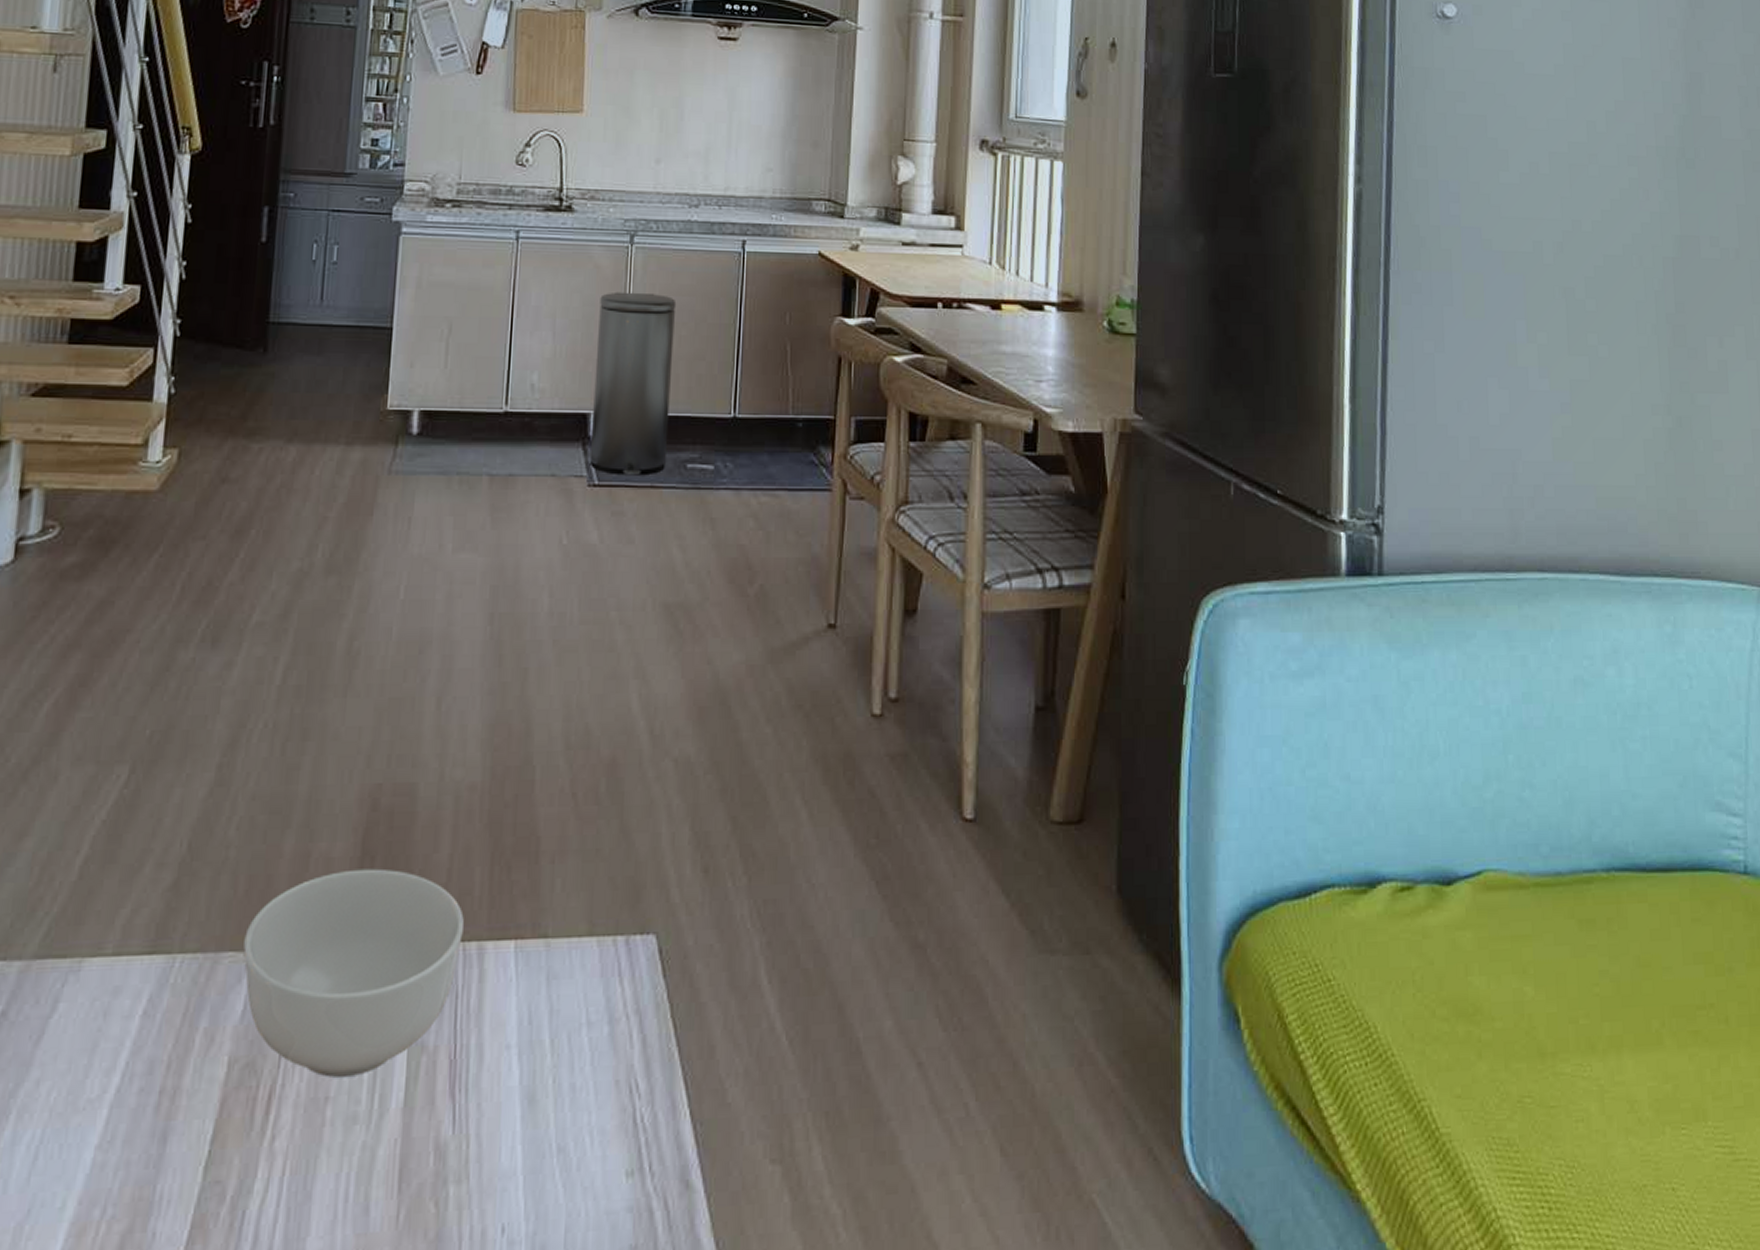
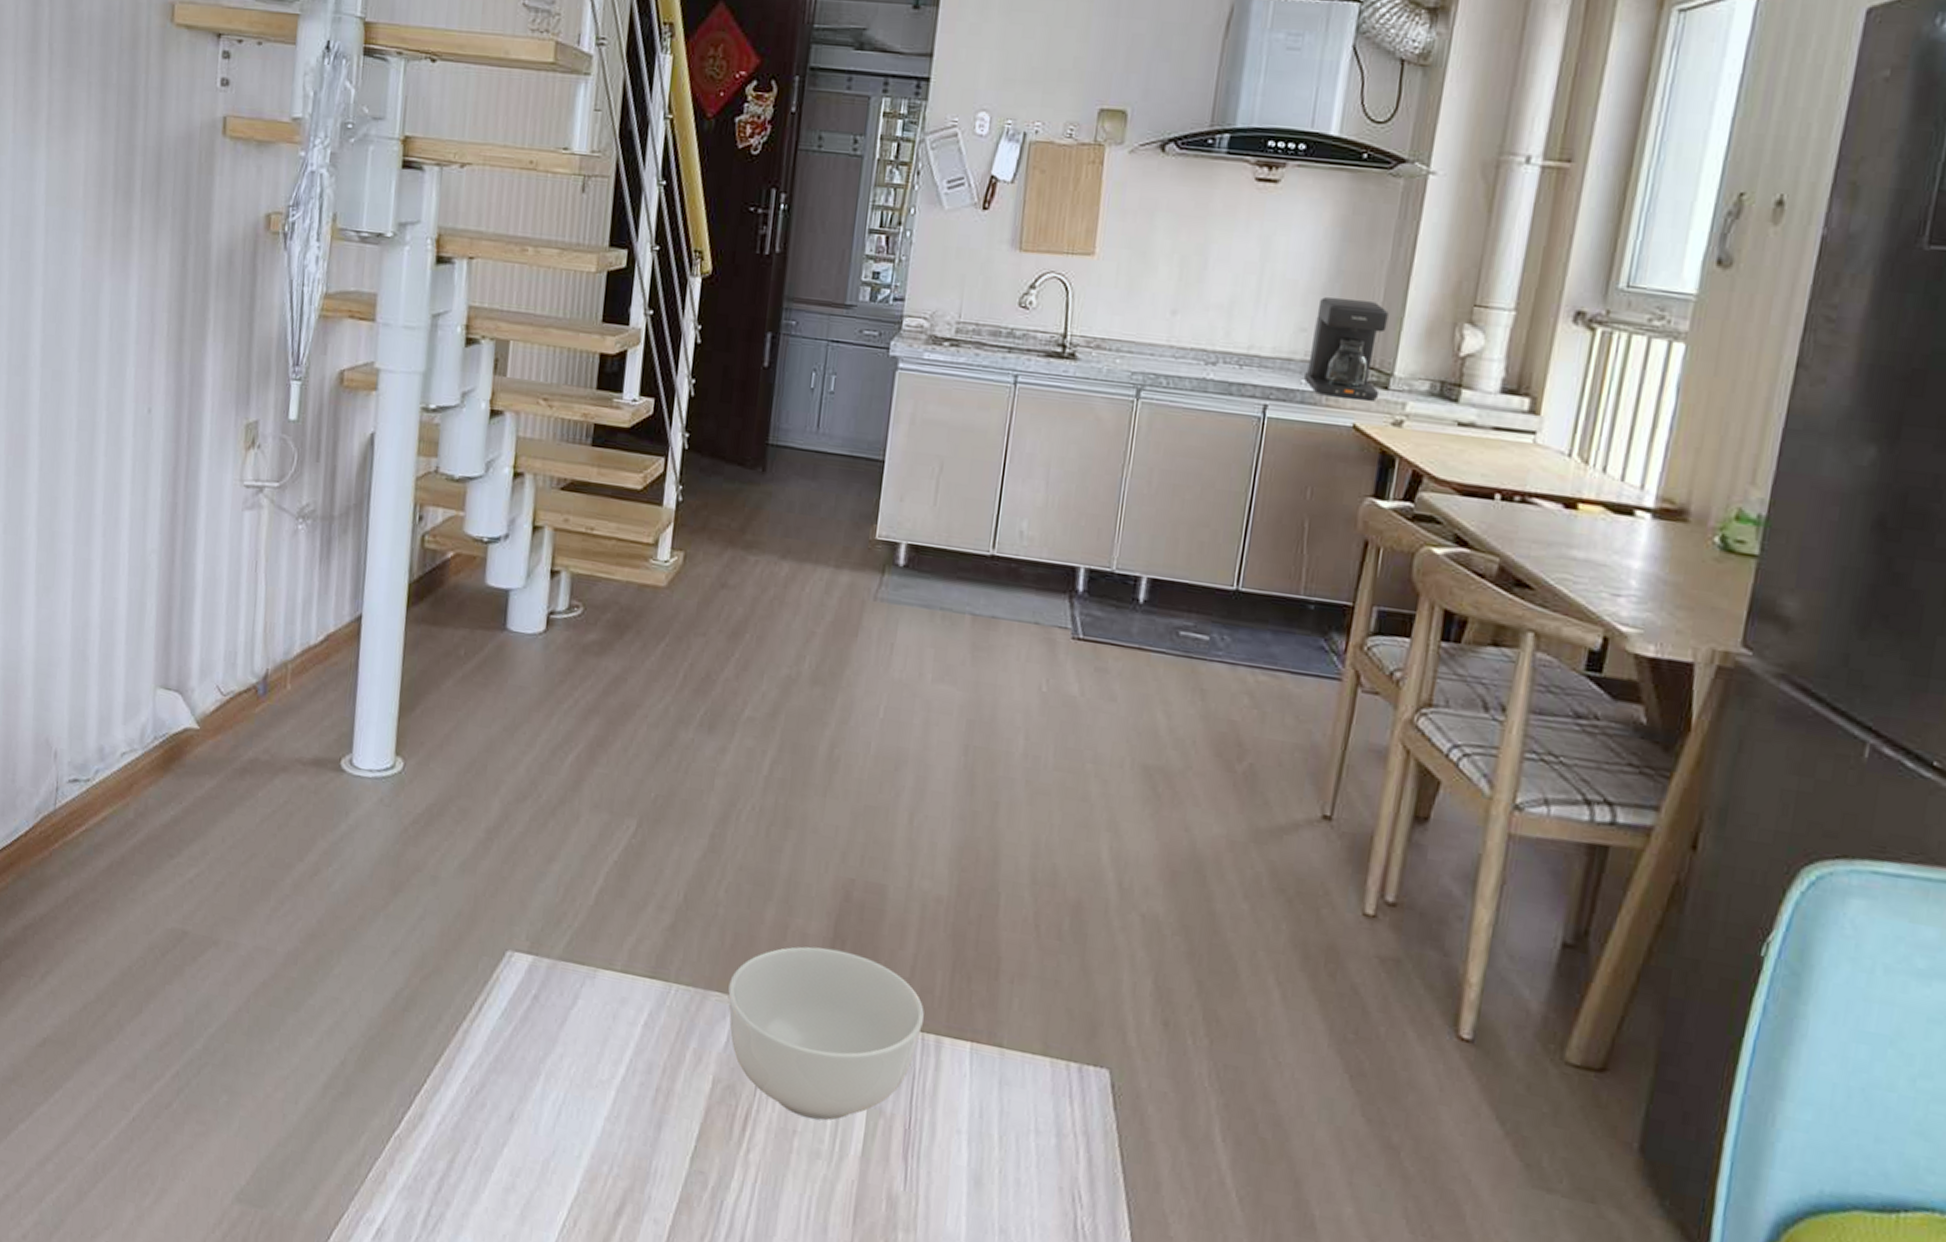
pedal bin: present [589,291,677,476] -> none [1075,446,1183,636]
coffee maker: none [775,140,838,228] -> present [1304,297,1389,400]

